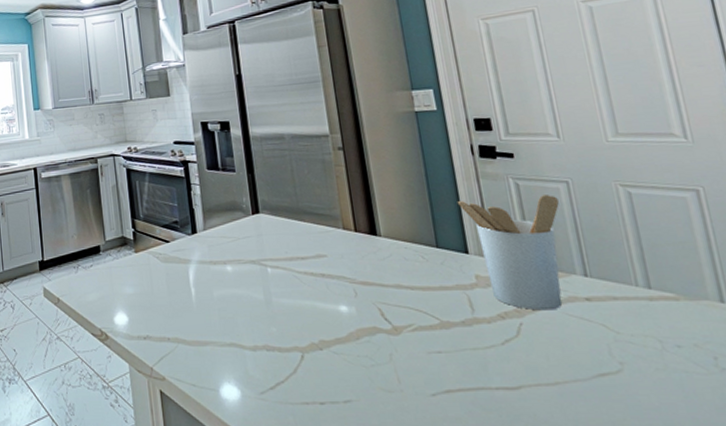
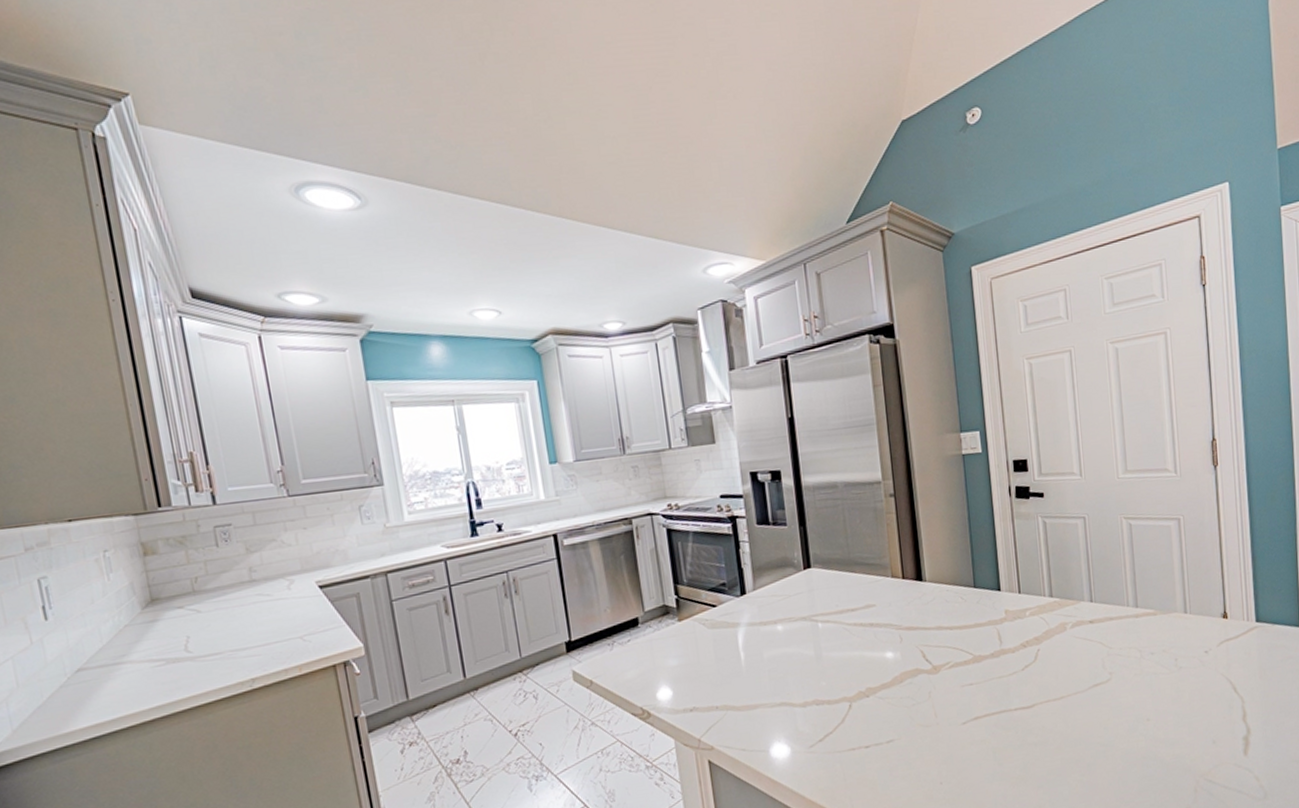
utensil holder: present [457,195,563,311] -> none [994,530,1076,637]

